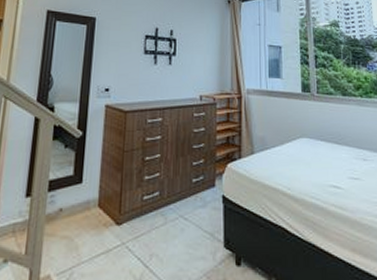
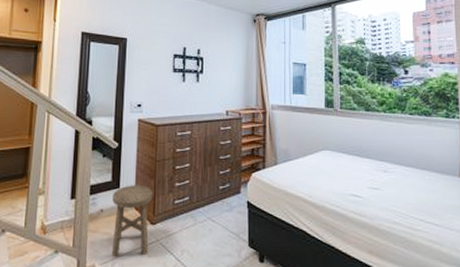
stool: none [70,179,119,266] -> present [111,185,153,258]

